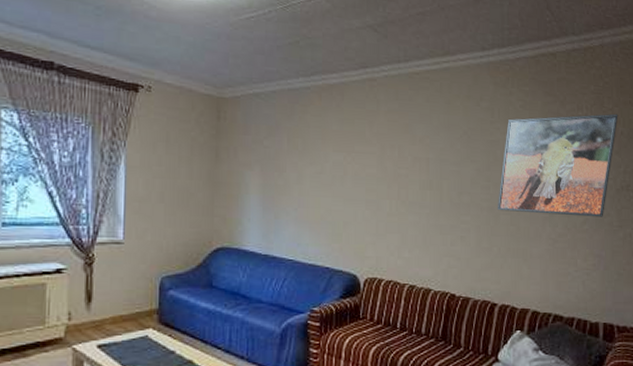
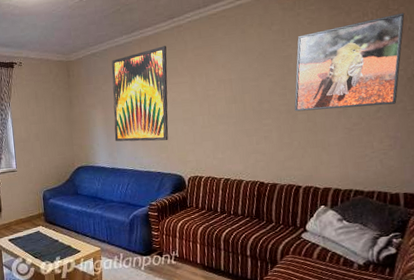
wall art: none [273,101,354,227] -> present [111,46,169,142]

